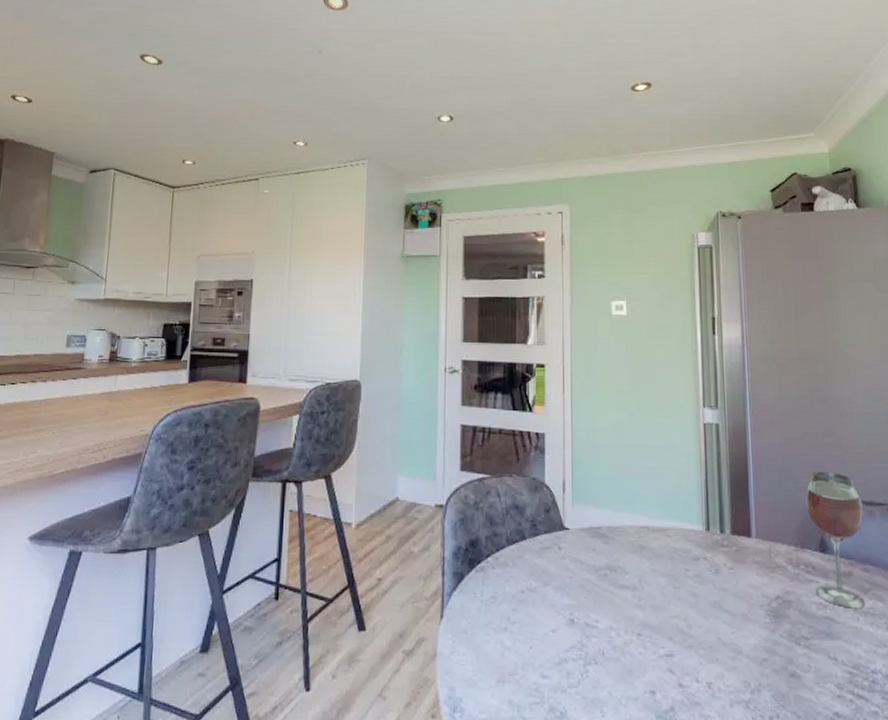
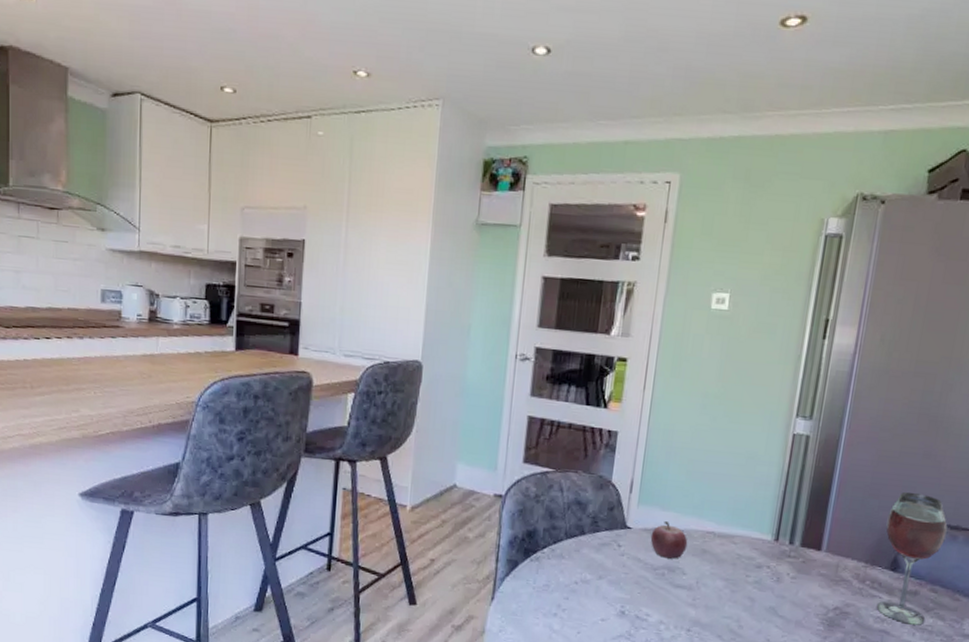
fruit: none [588,519,625,558] -> present [650,521,688,559]

